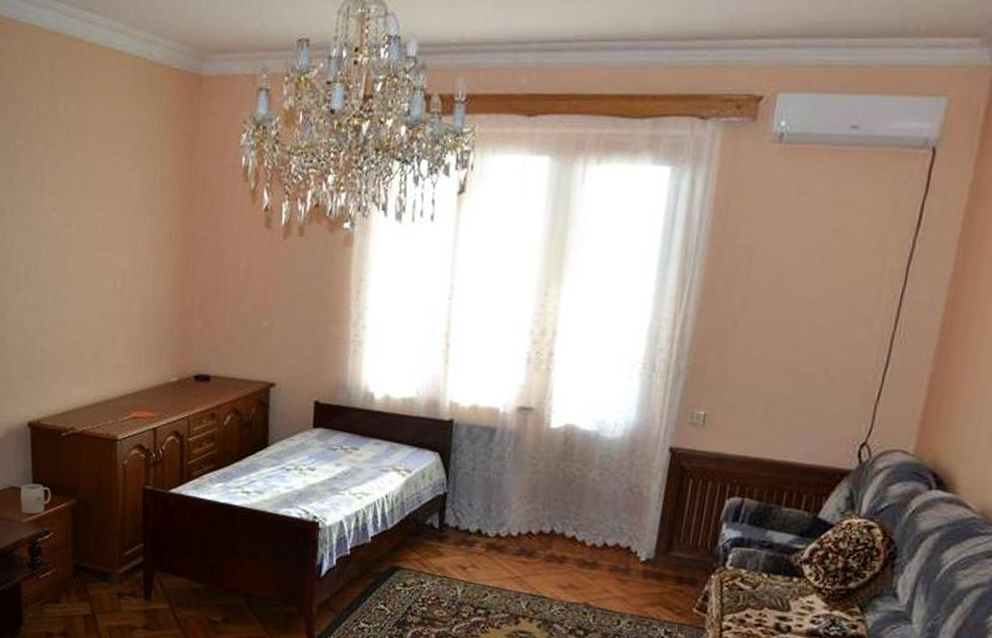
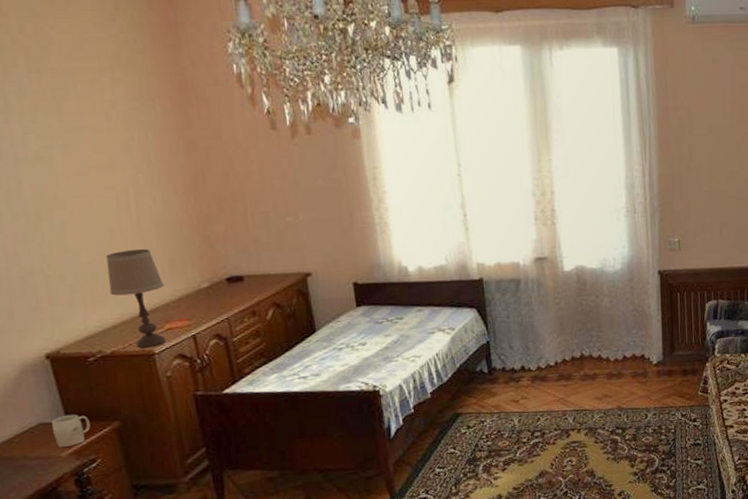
table lamp: none [91,333,139,433] -> present [106,248,166,348]

